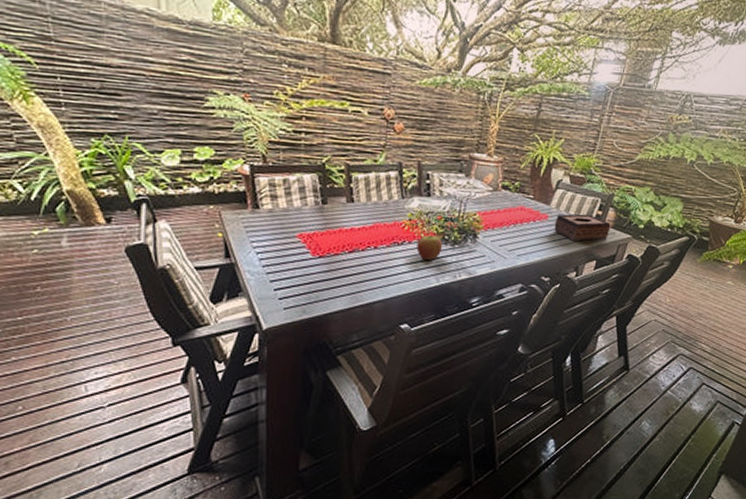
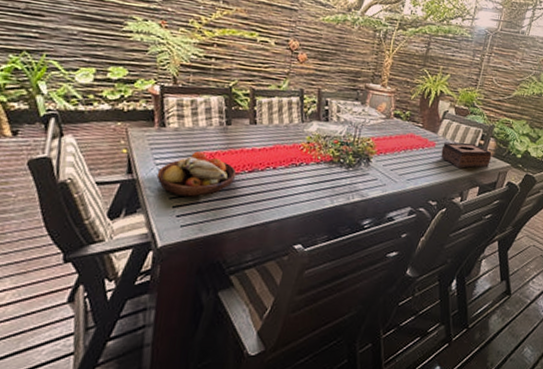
fruit bowl: none [255,233,337,279] -> present [156,151,237,197]
apple: present [416,235,443,260] -> none [313,157,338,182]

